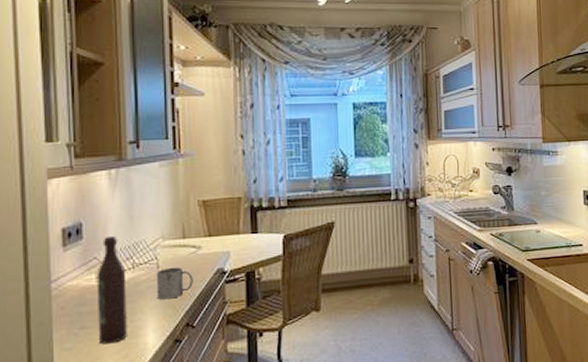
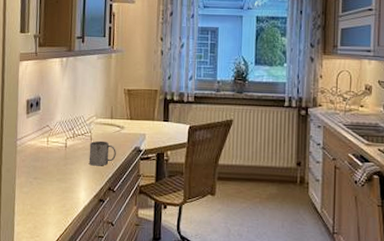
wine bottle: present [96,236,127,345] -> none [46,110,68,194]

